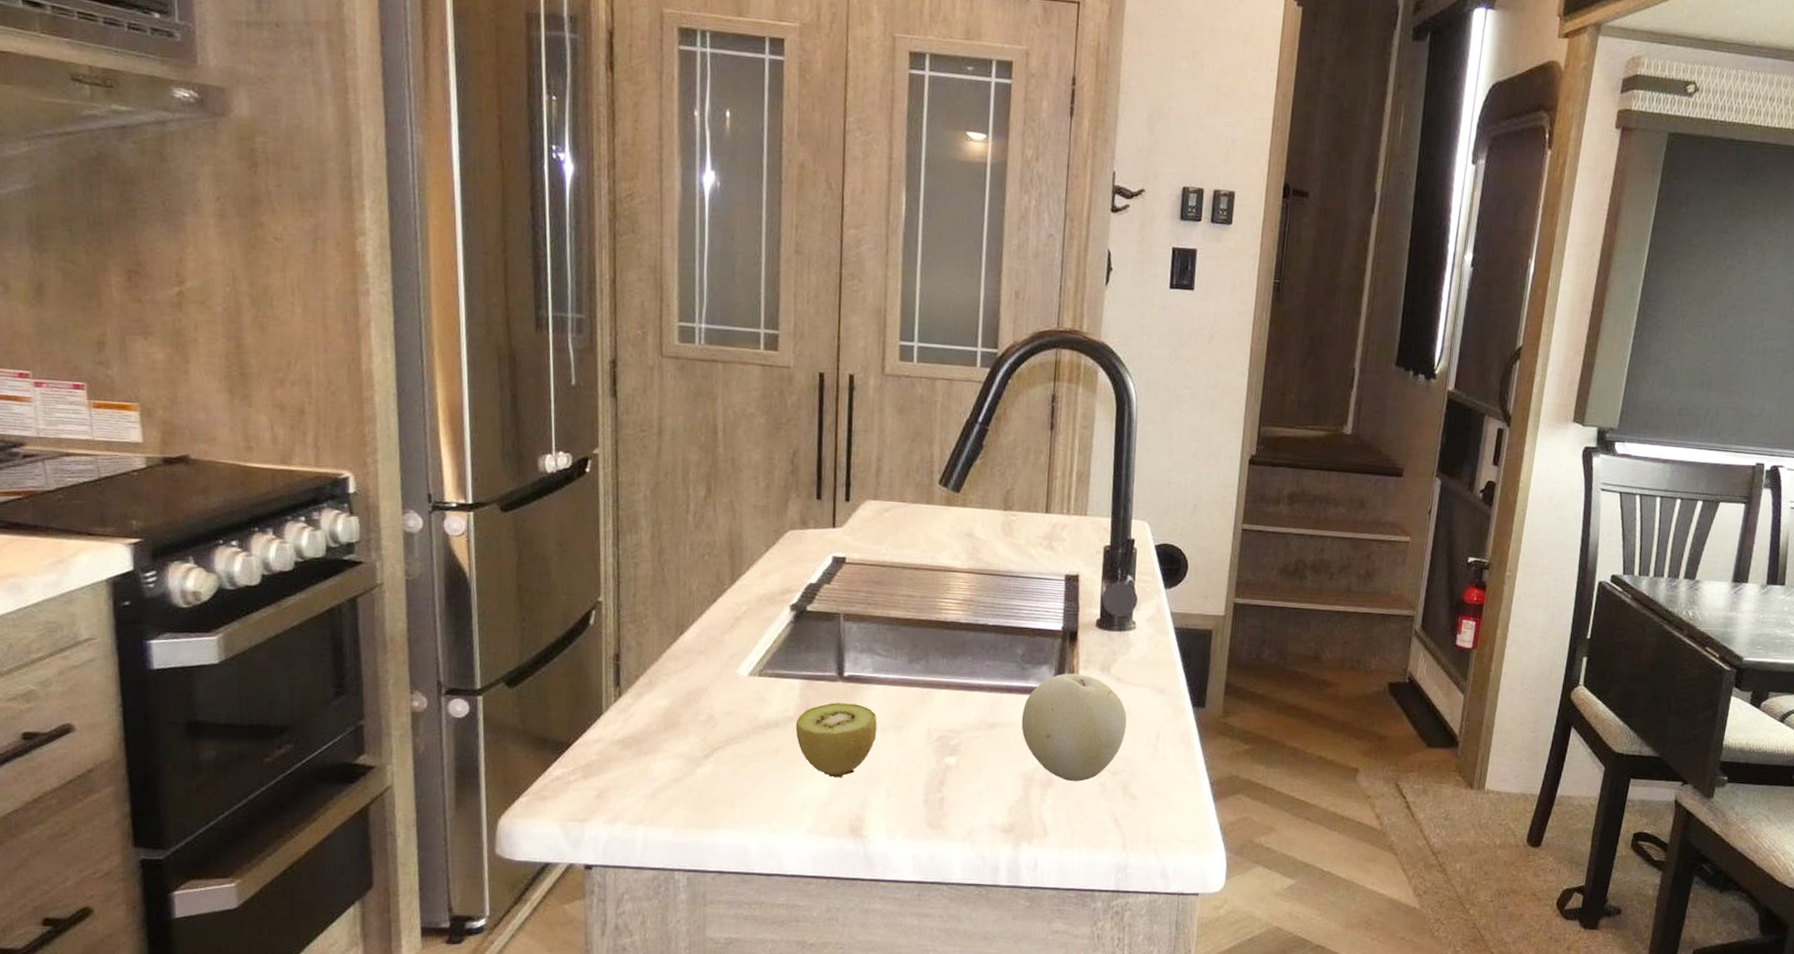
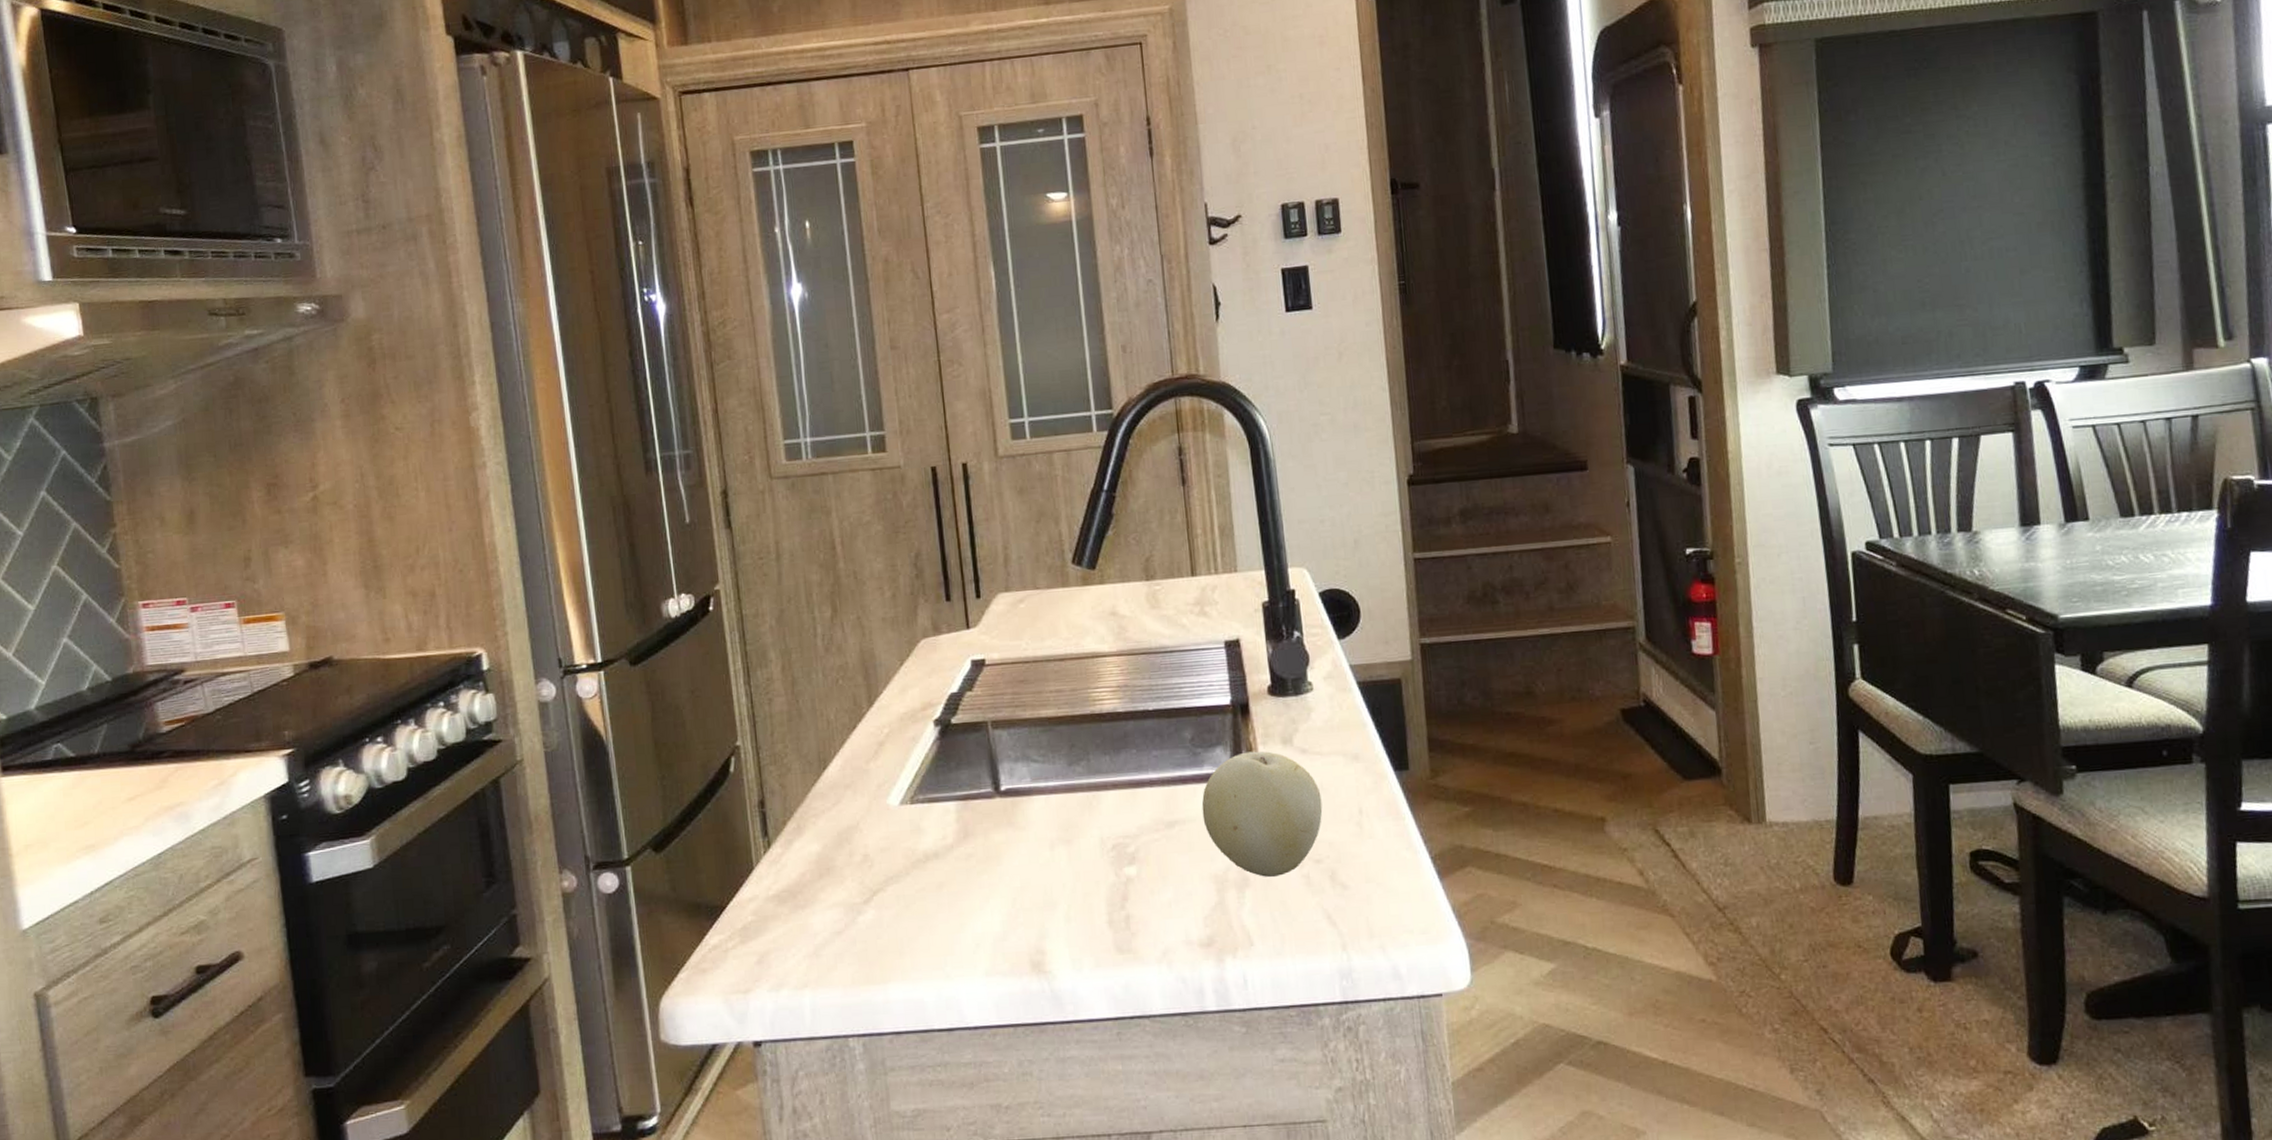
fruit: present [795,702,877,778] -> none [956,820,1045,908]

